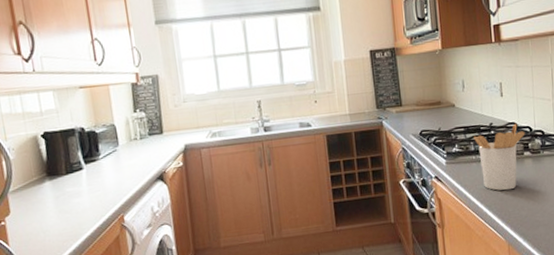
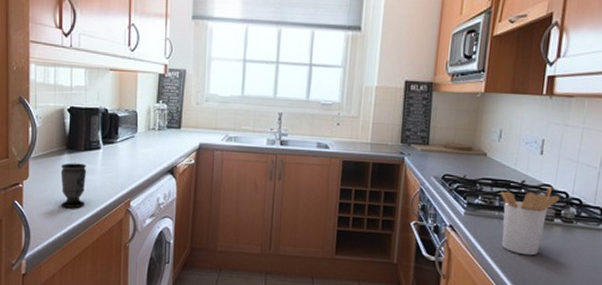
cup: none [44,187,76,236] -> present [60,163,87,208]

